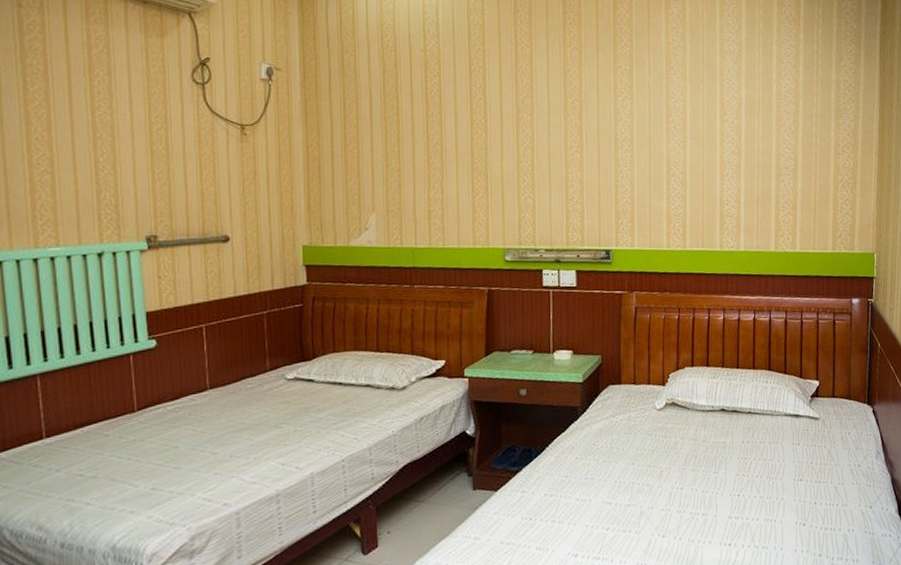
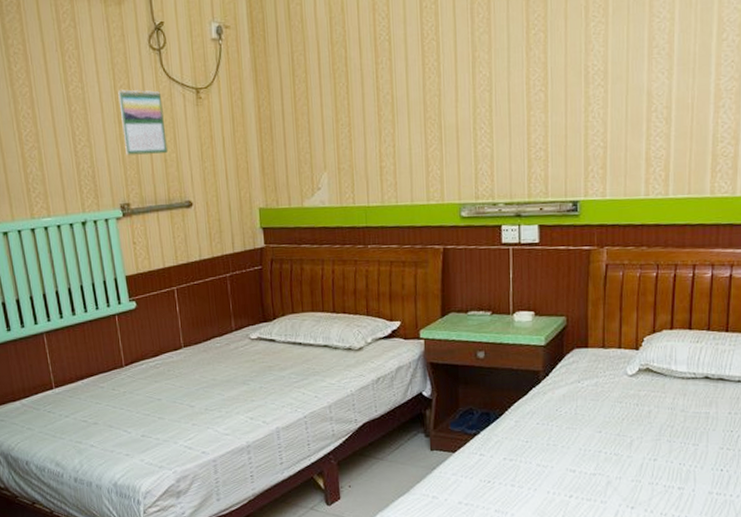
calendar: none [153,120,205,187] -> present [118,89,168,155]

